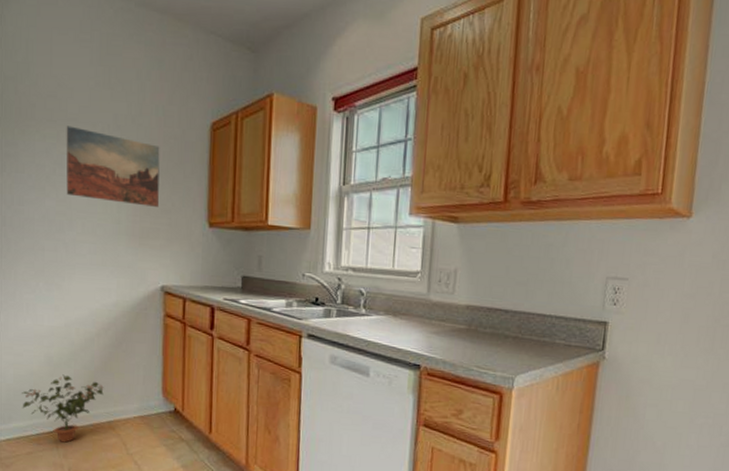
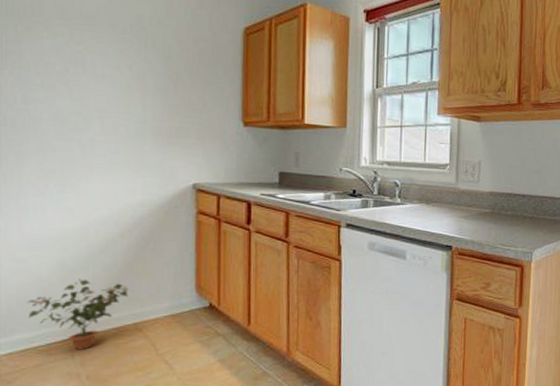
wall art: present [66,125,160,207] -> none [81,24,190,107]

